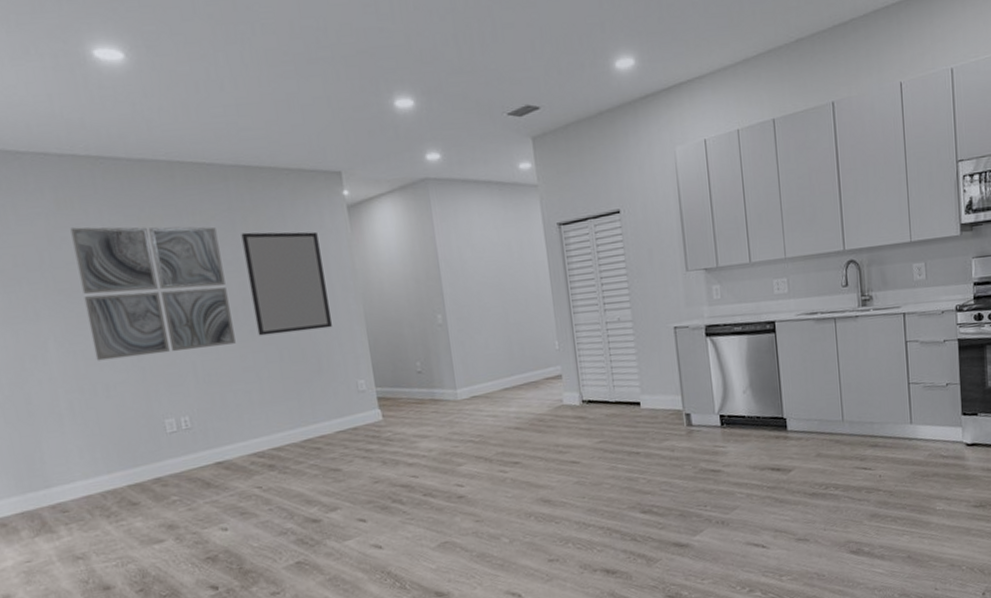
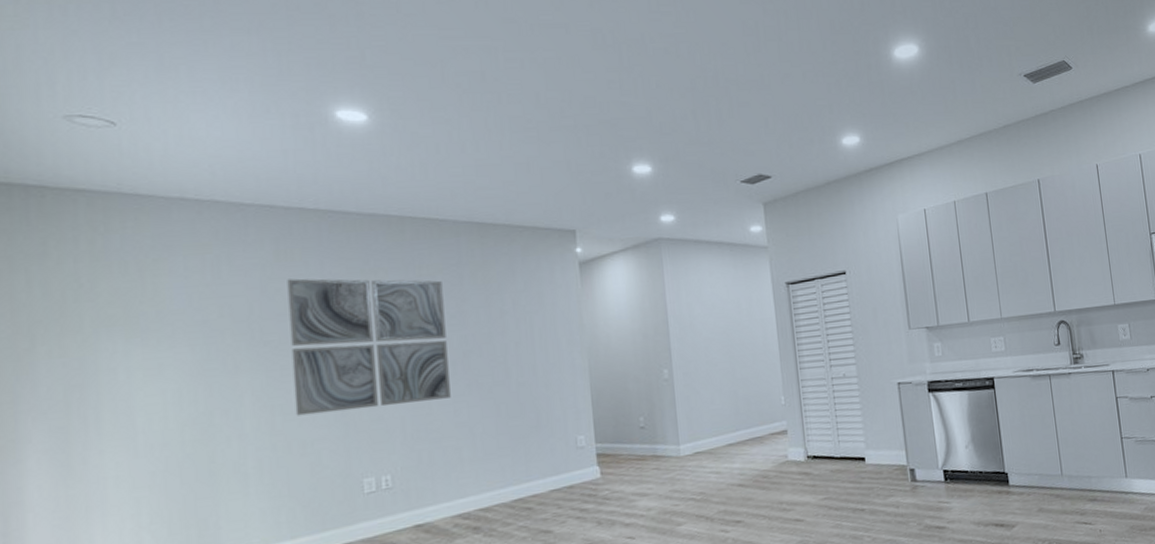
home mirror: present [241,231,332,336] -> none [468,286,554,390]

